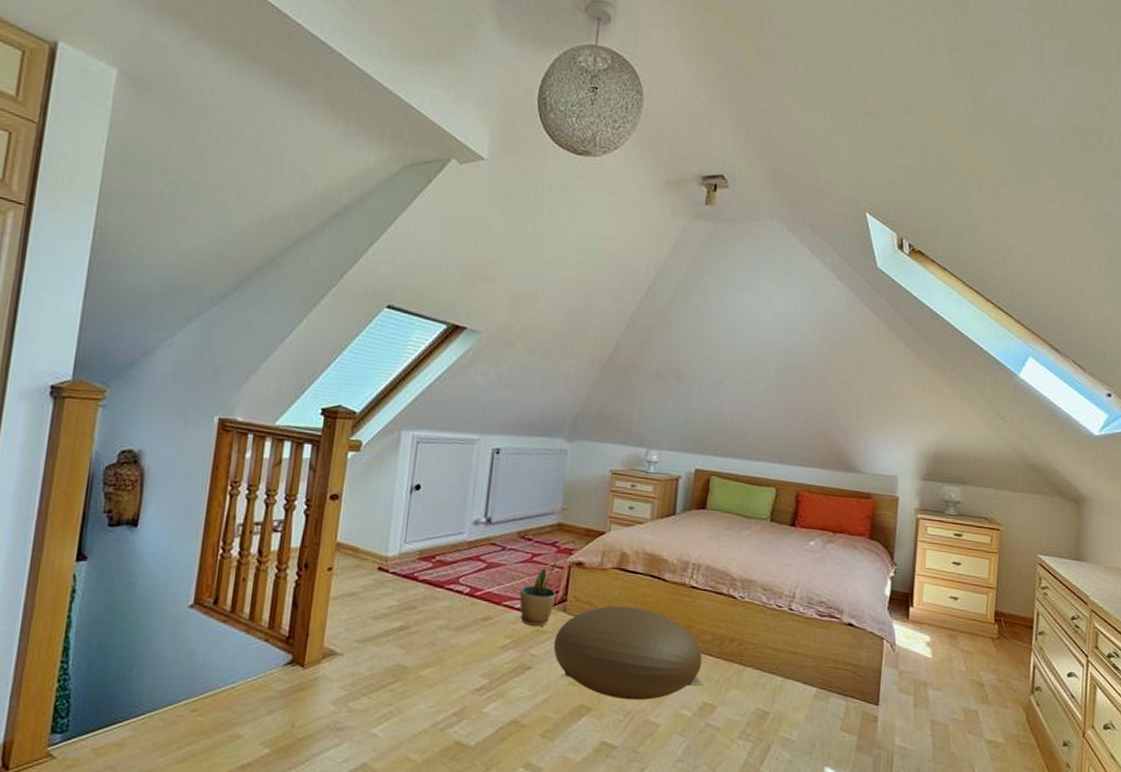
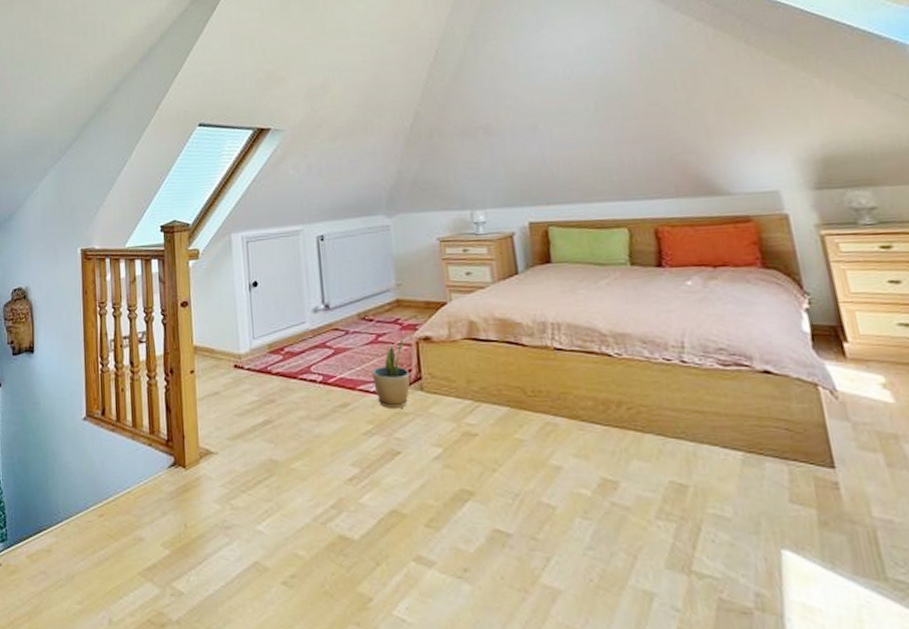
pouf: present [554,605,704,701] -> none [418,377,598,481]

